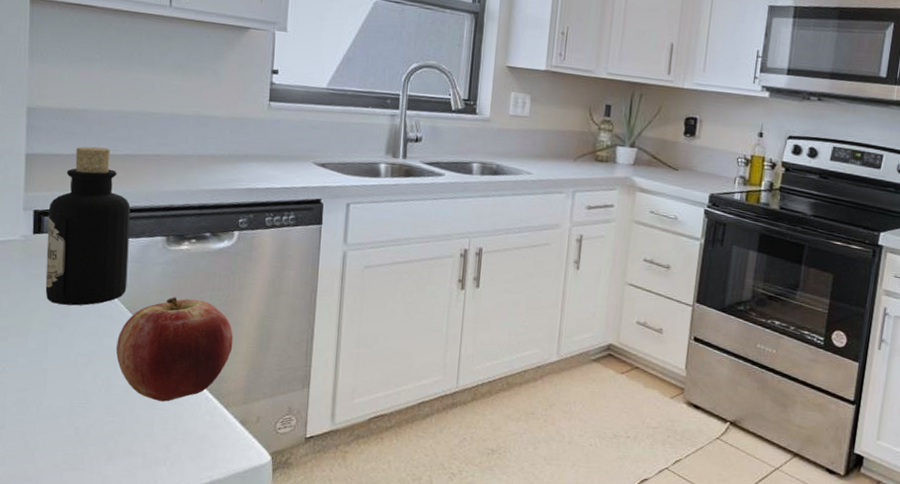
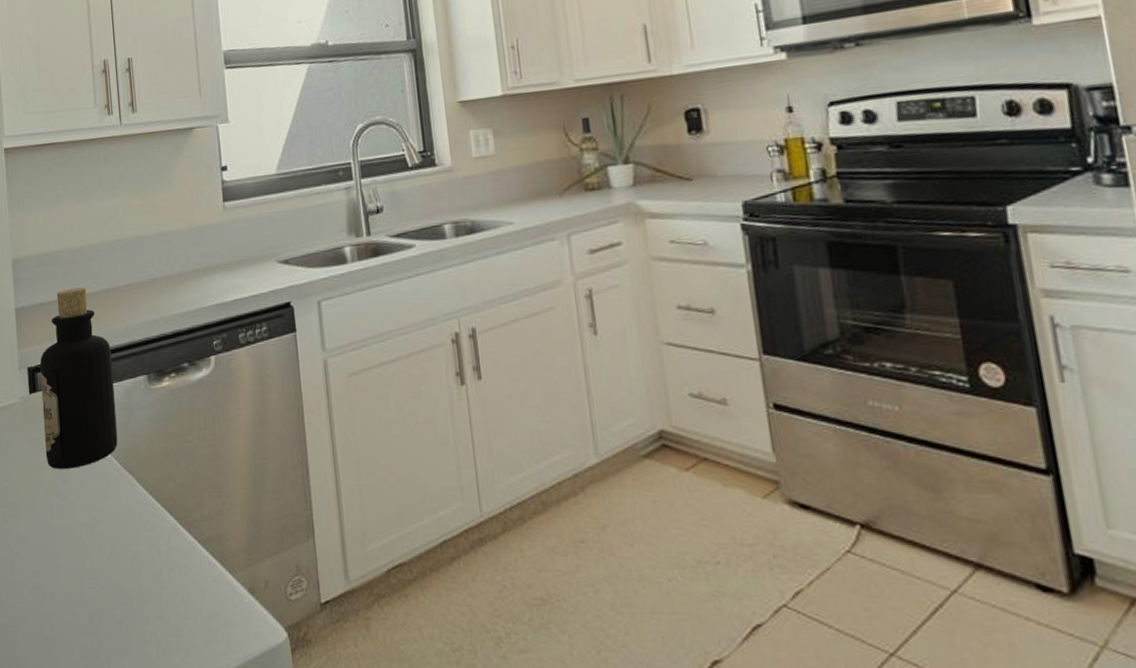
apple: present [116,297,234,402] -> none [116,443,228,573]

